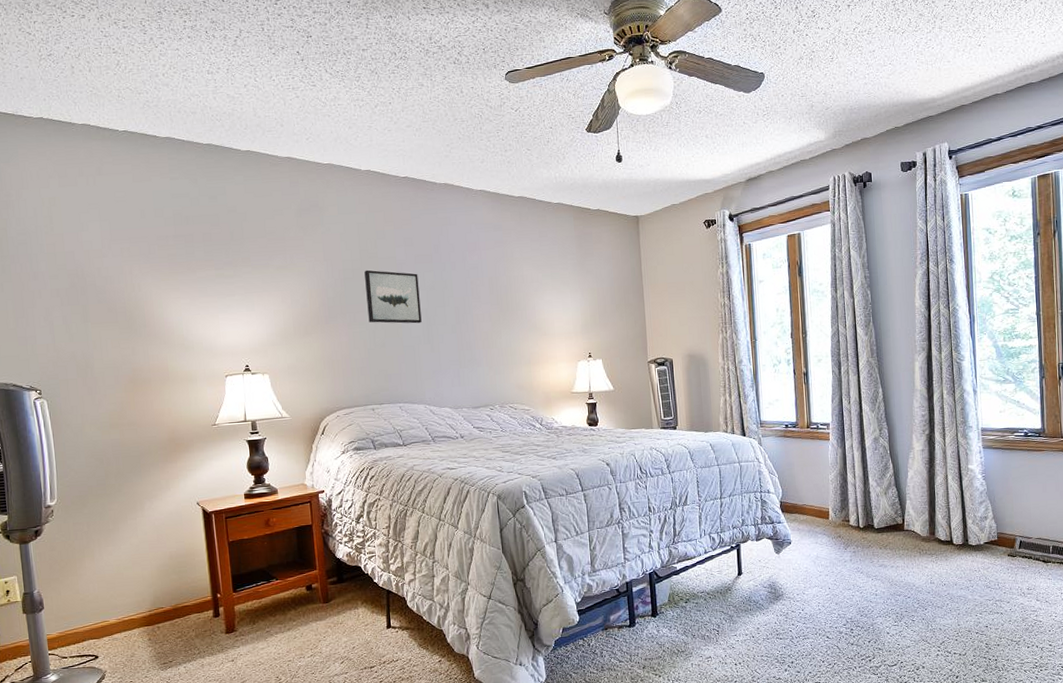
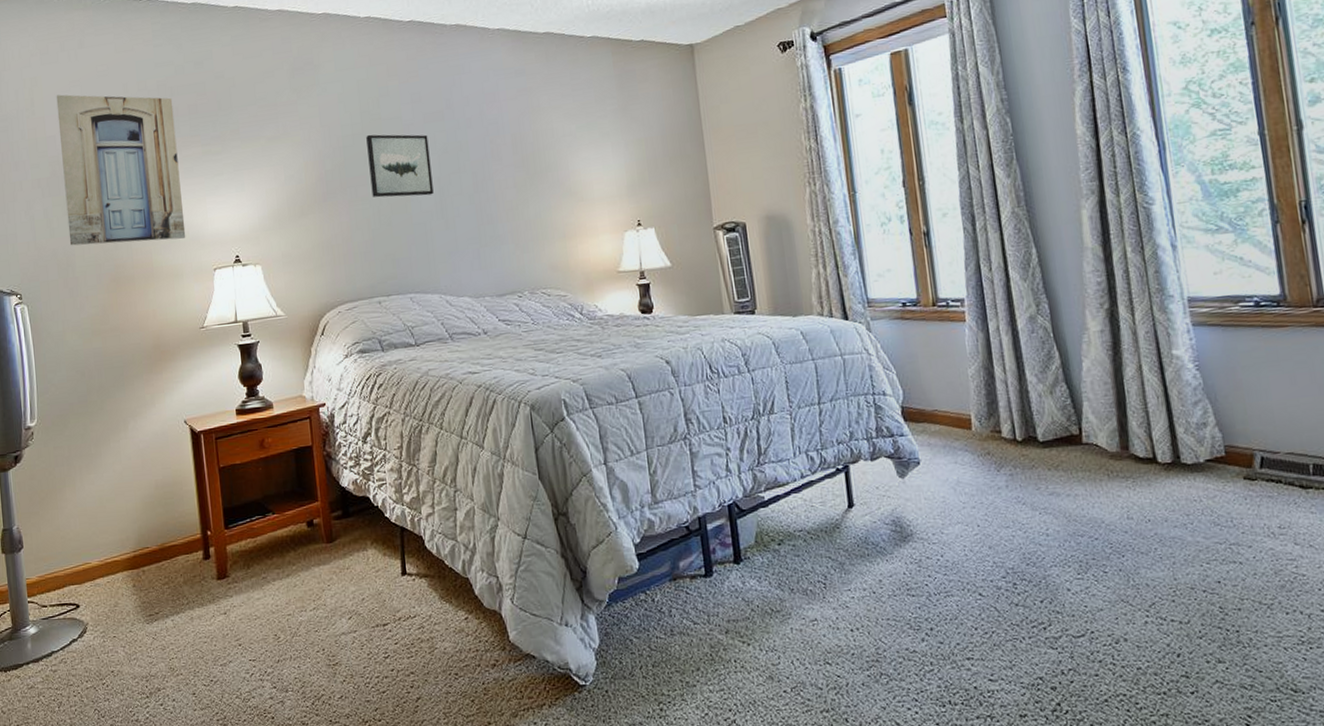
wall art: none [74,215,200,350] -> present [56,94,186,246]

